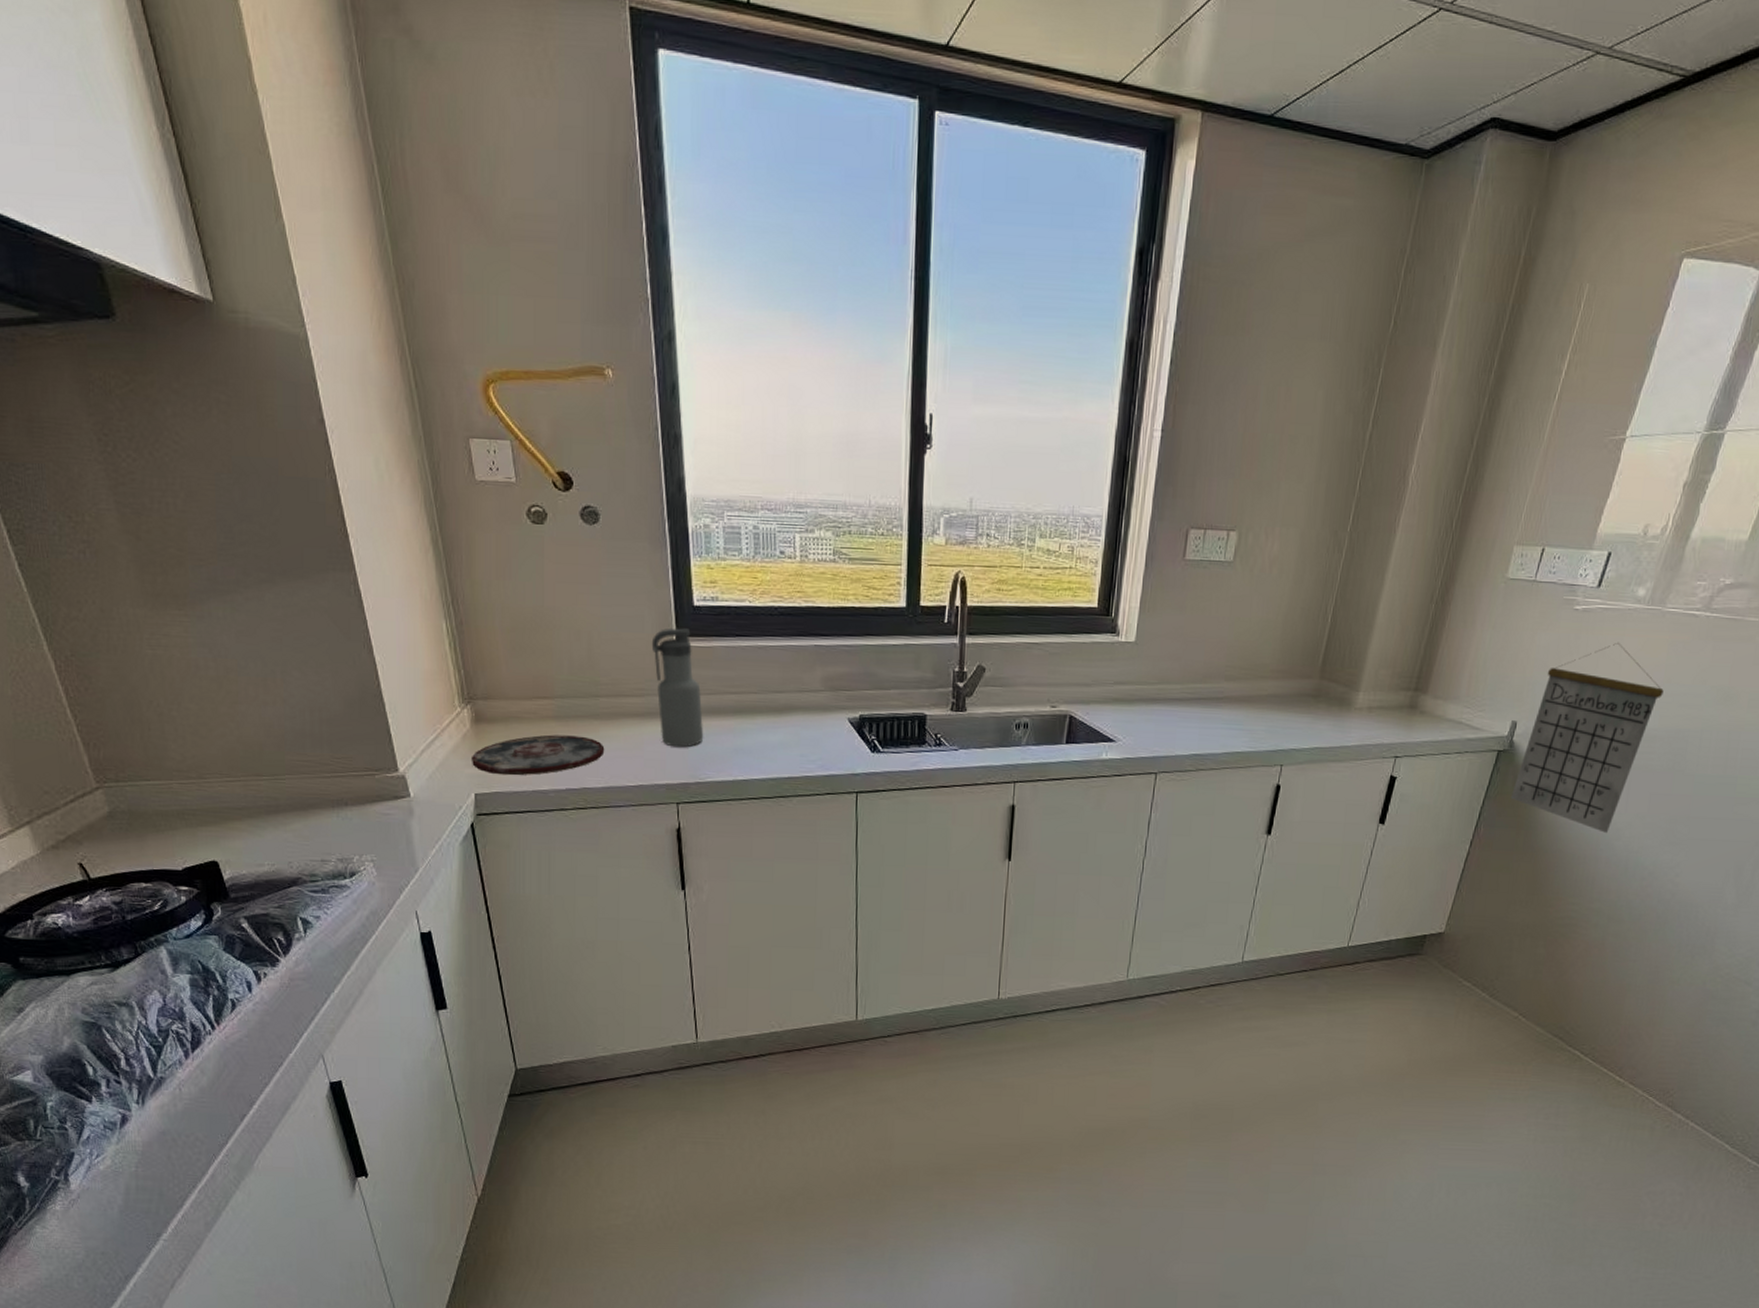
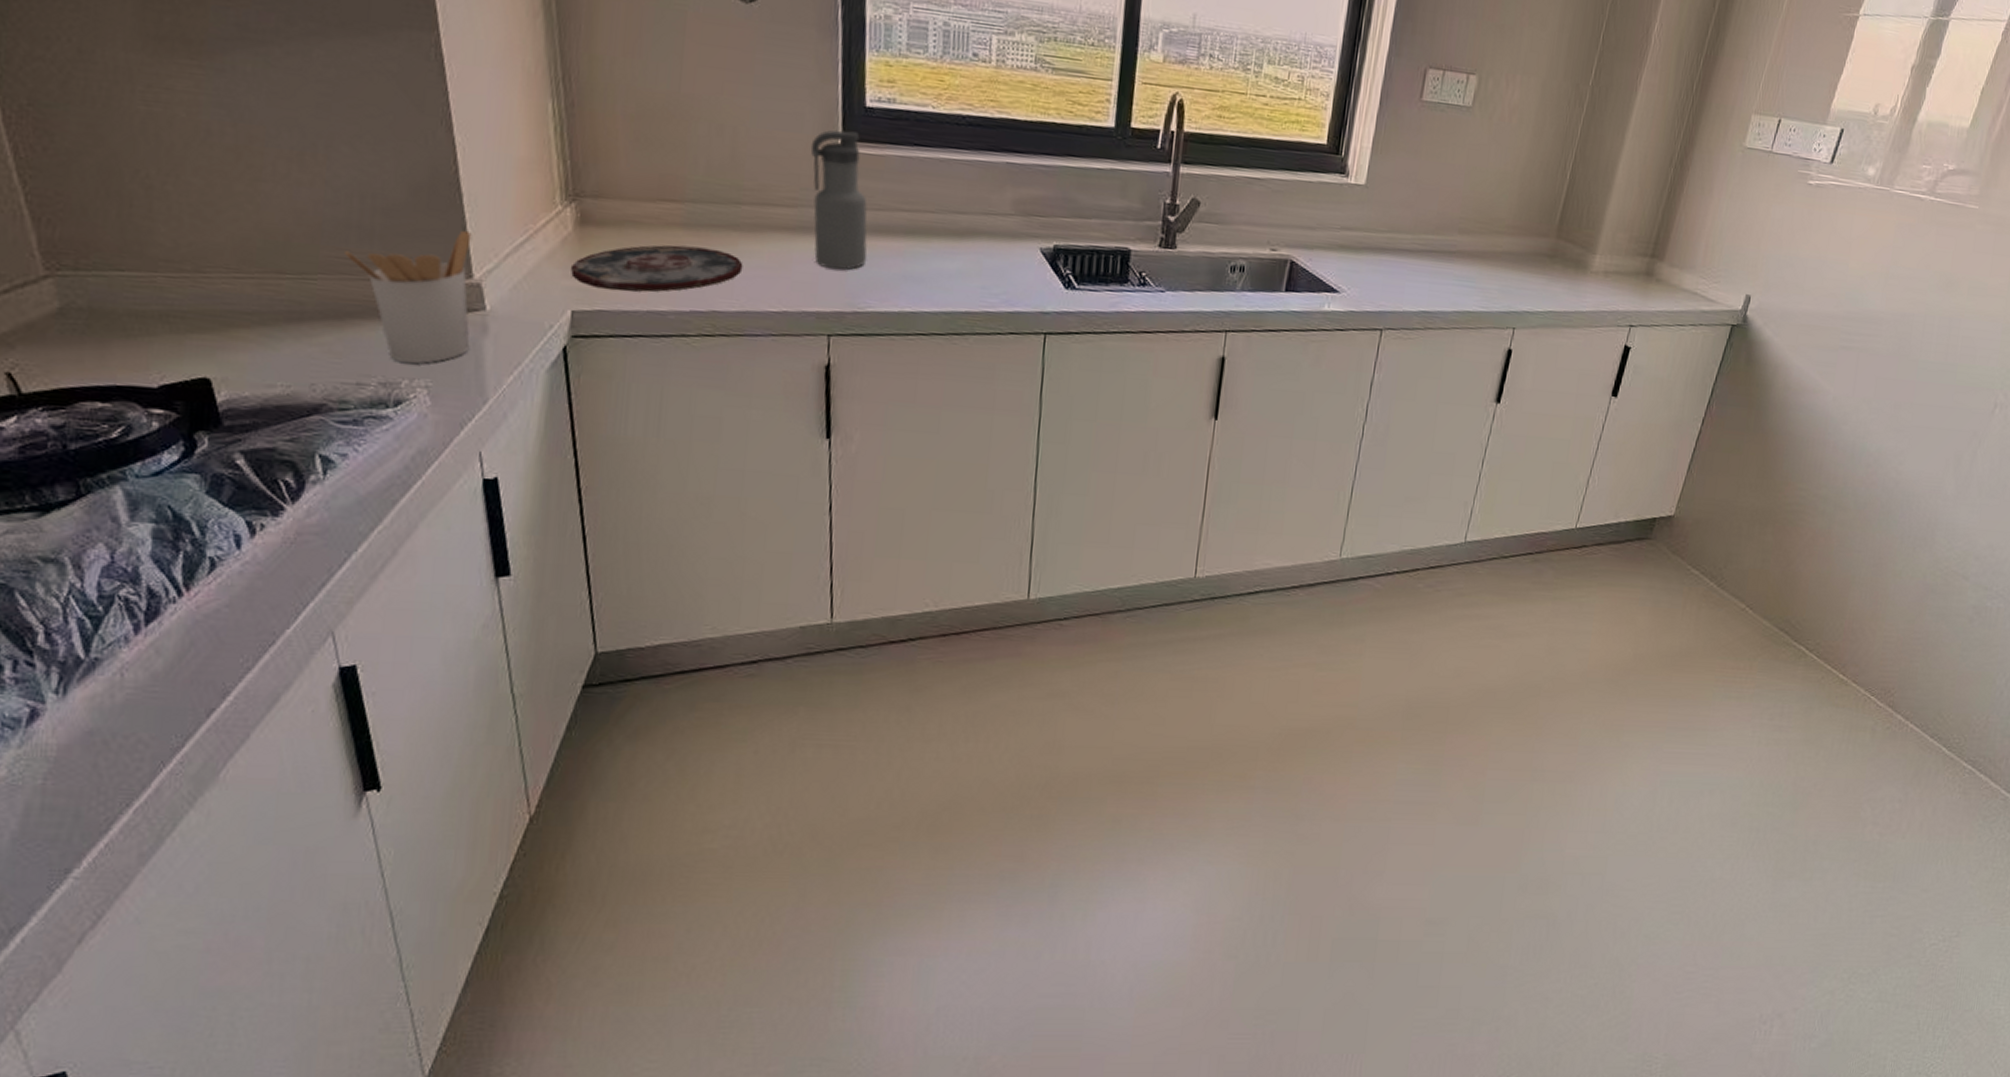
utensil holder: none [303,732,401,843] -> present [345,230,472,364]
calendar: present [1510,642,1664,833] -> none [1742,220,1891,416]

